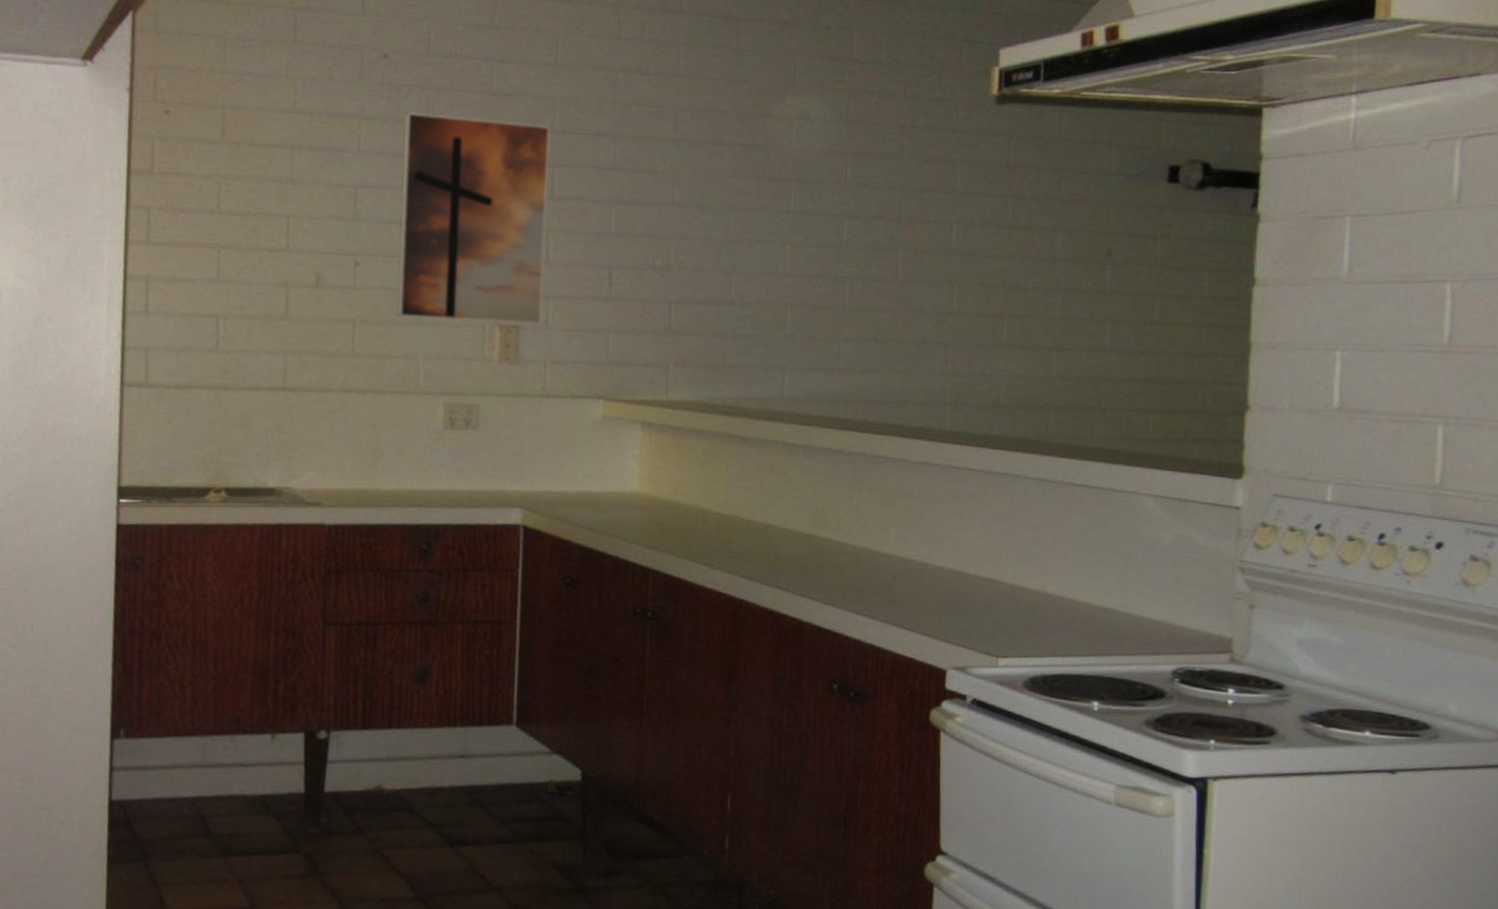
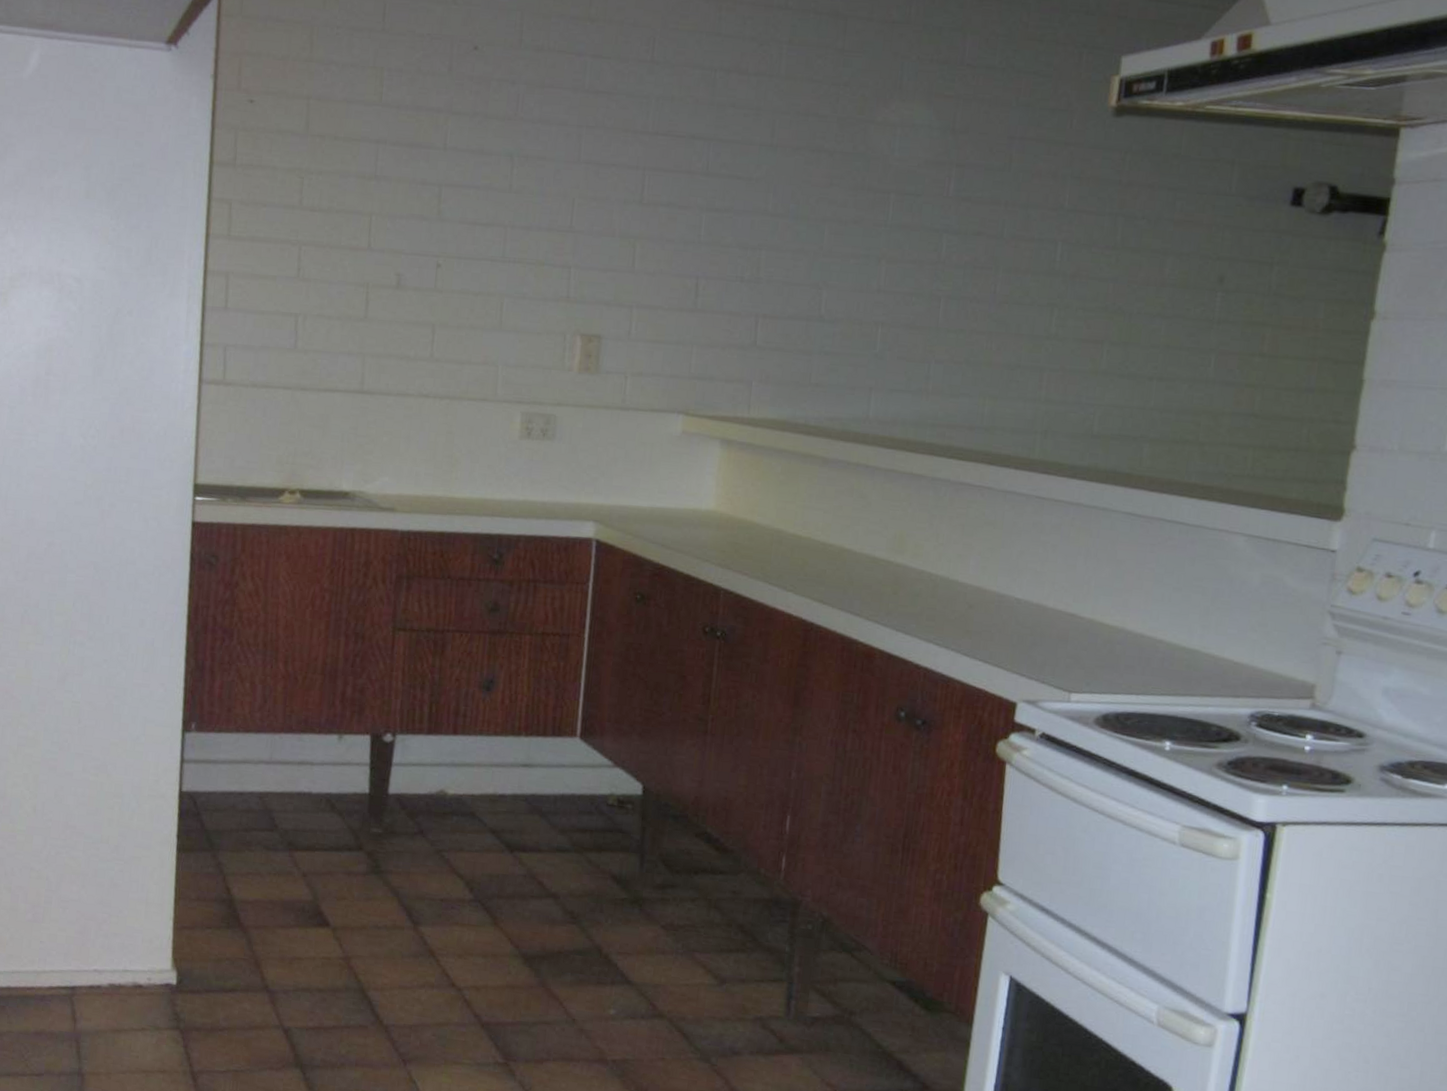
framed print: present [396,112,550,325] -> none [477,108,643,336]

